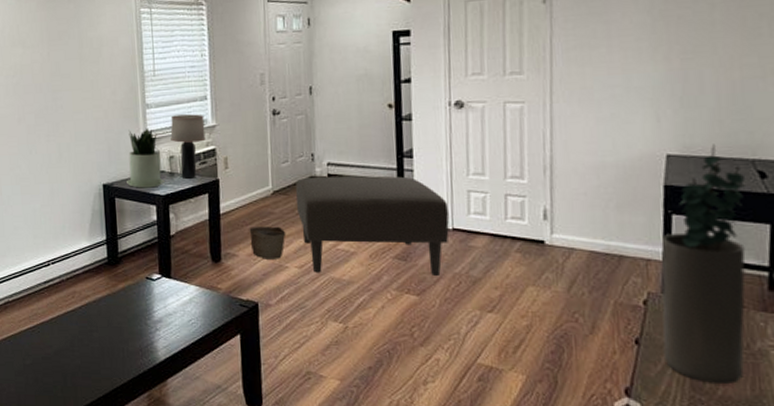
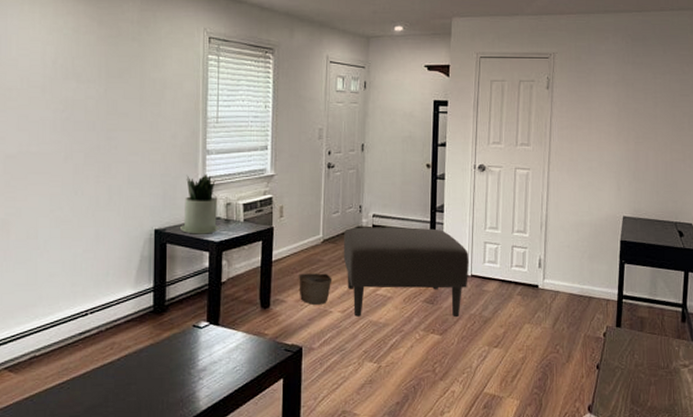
table lamp: present [170,114,206,179] -> none [229,163,263,226]
vase: present [661,144,746,384] -> none [614,209,670,397]

